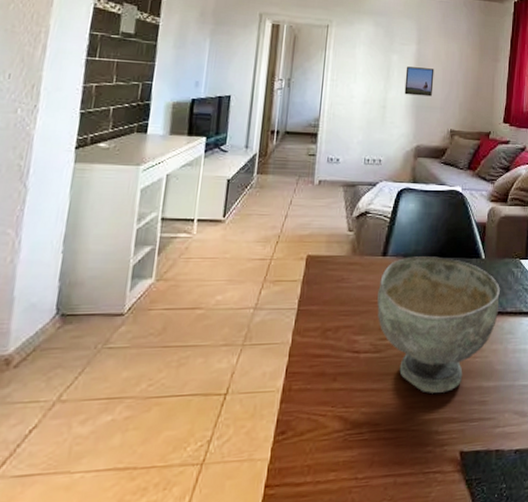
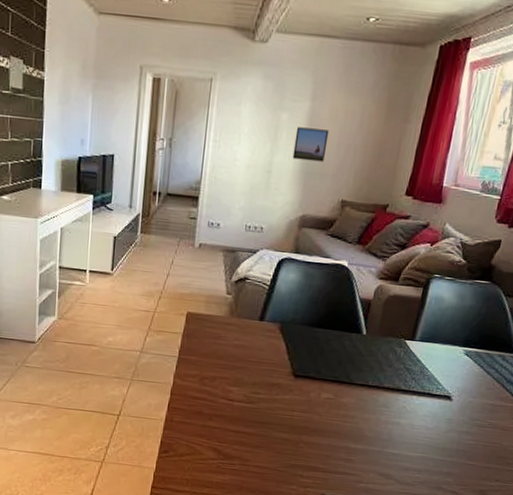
decorative bowl: present [377,256,500,393] -> none [252,324,379,446]

